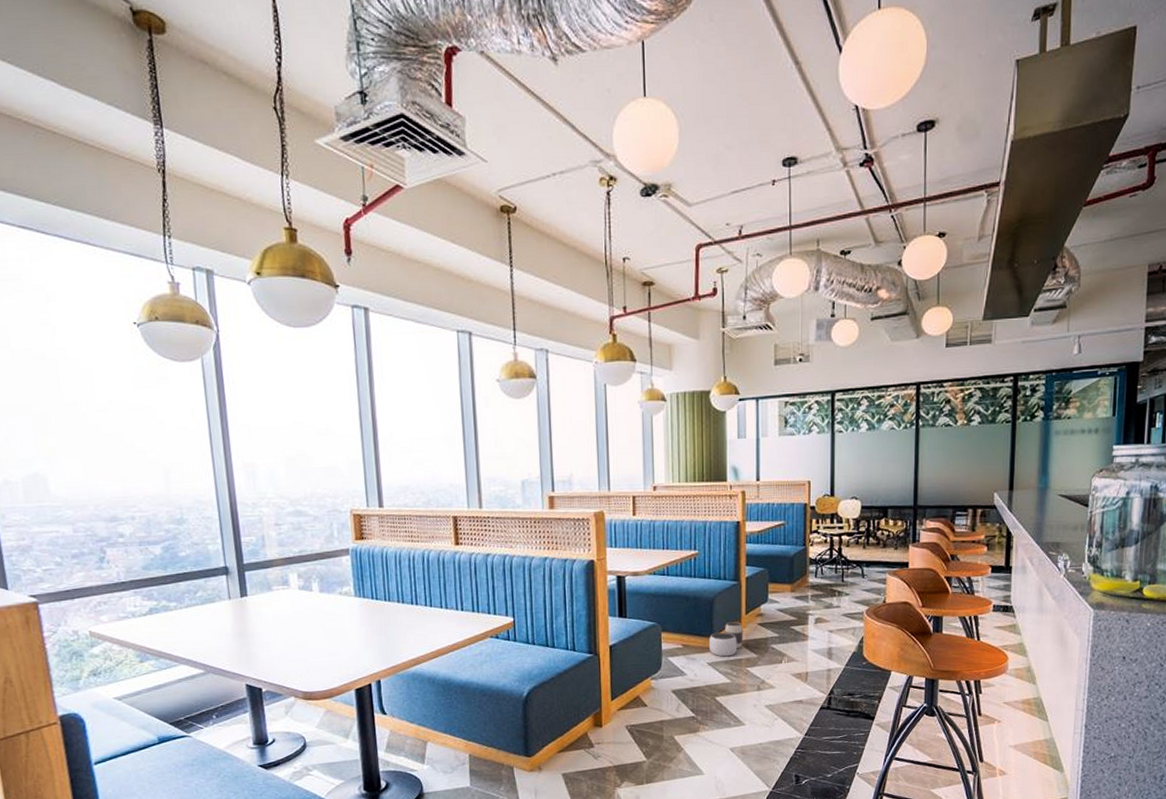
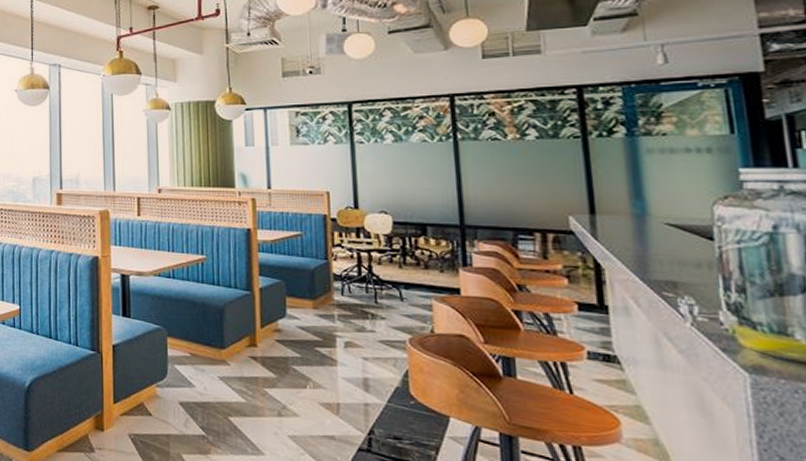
waste basket: present [708,622,744,657] -> none [219,334,259,373]

